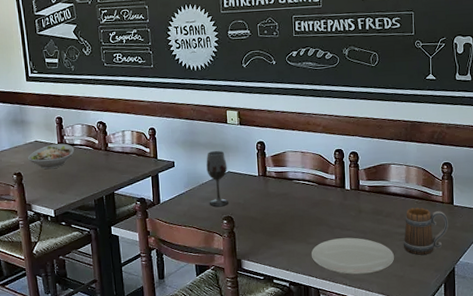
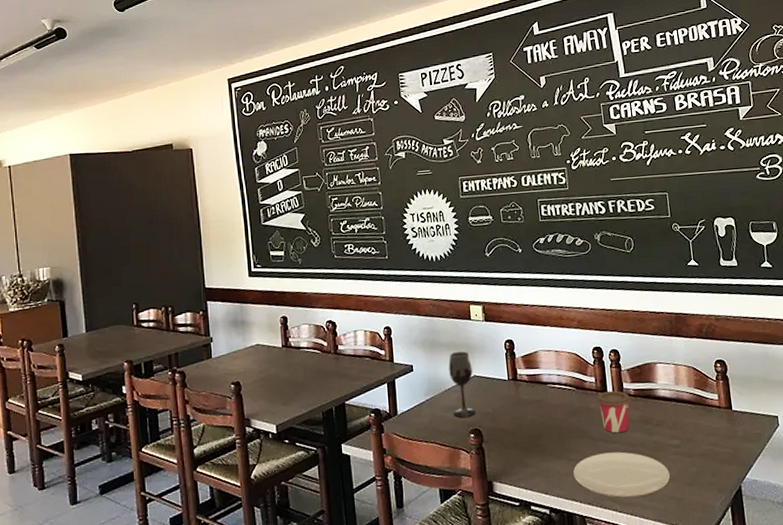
salad: present [28,143,75,170] -> none [248,346,301,377]
cup: none [335,187,366,223] -> present [596,391,631,434]
beer mug: present [403,207,448,255] -> none [678,413,729,472]

